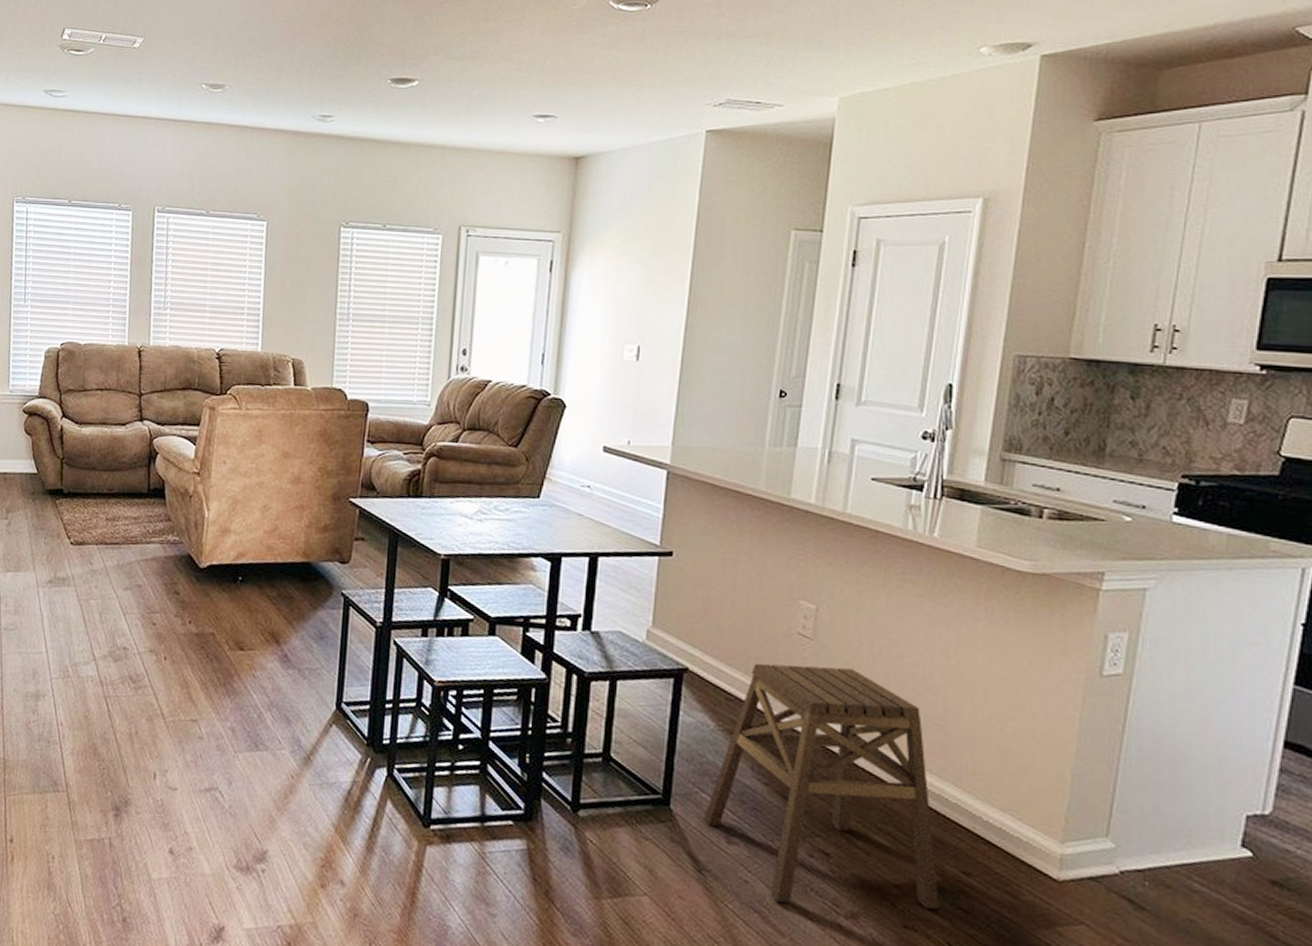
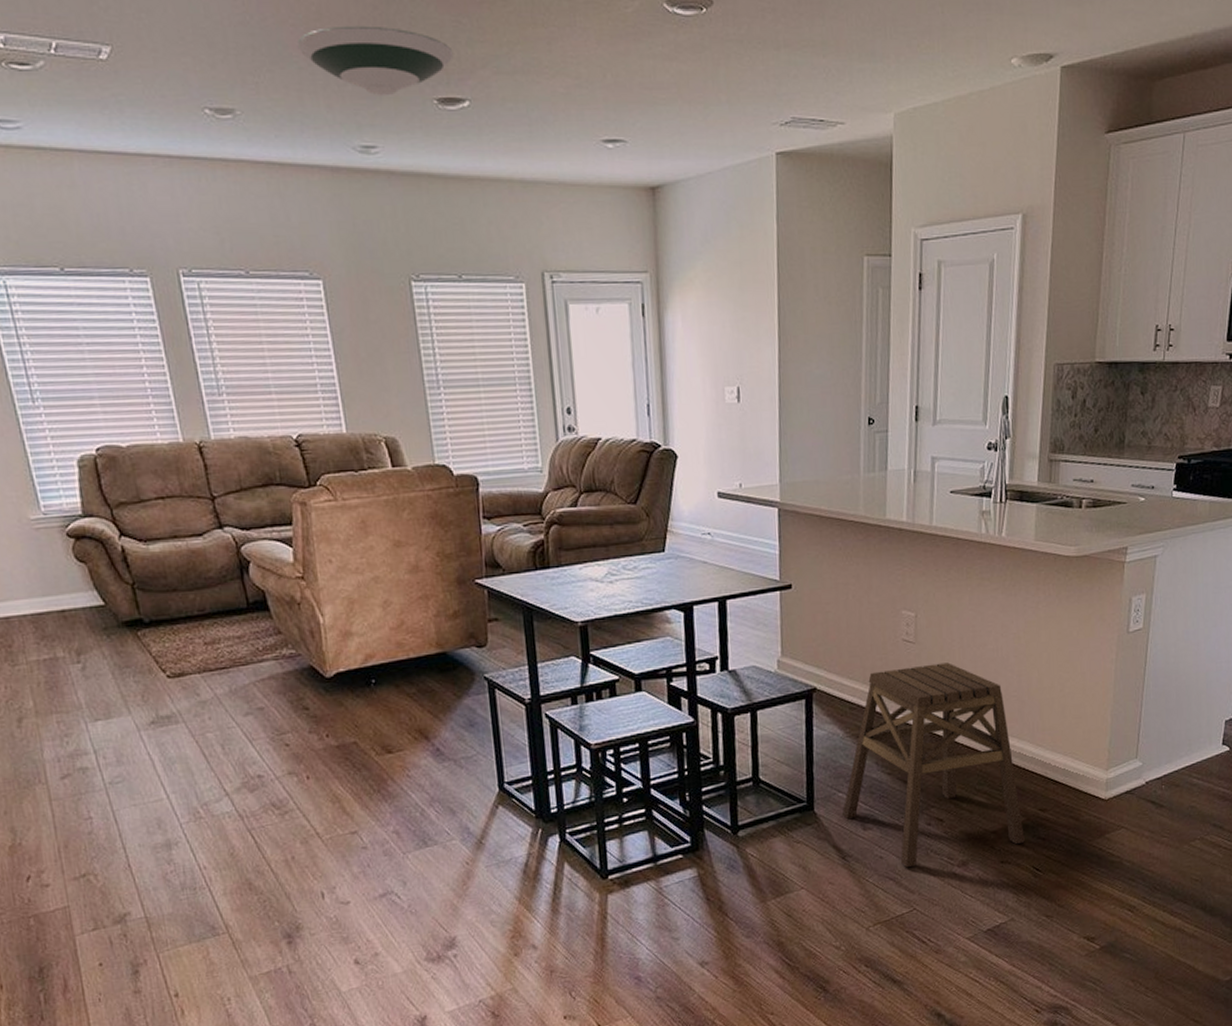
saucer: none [283,21,412,75] -> present [296,25,454,95]

